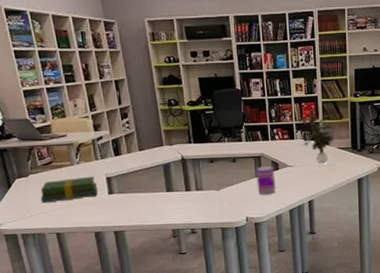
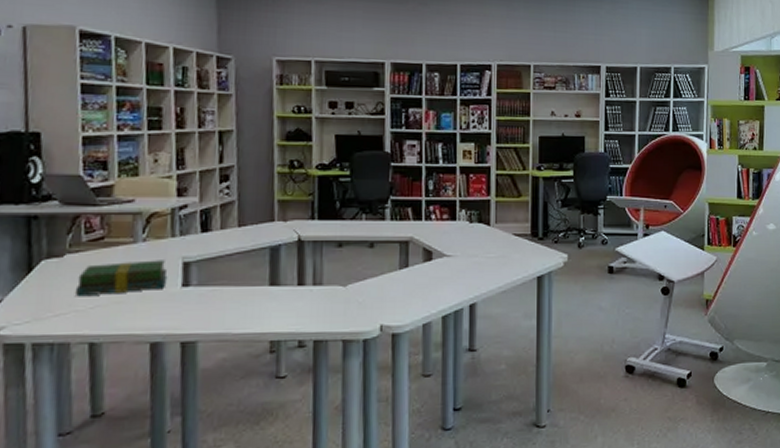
beverage can: present [255,166,275,194] -> none [399,255,426,293]
potted plant: present [293,107,335,164] -> none [457,180,510,255]

